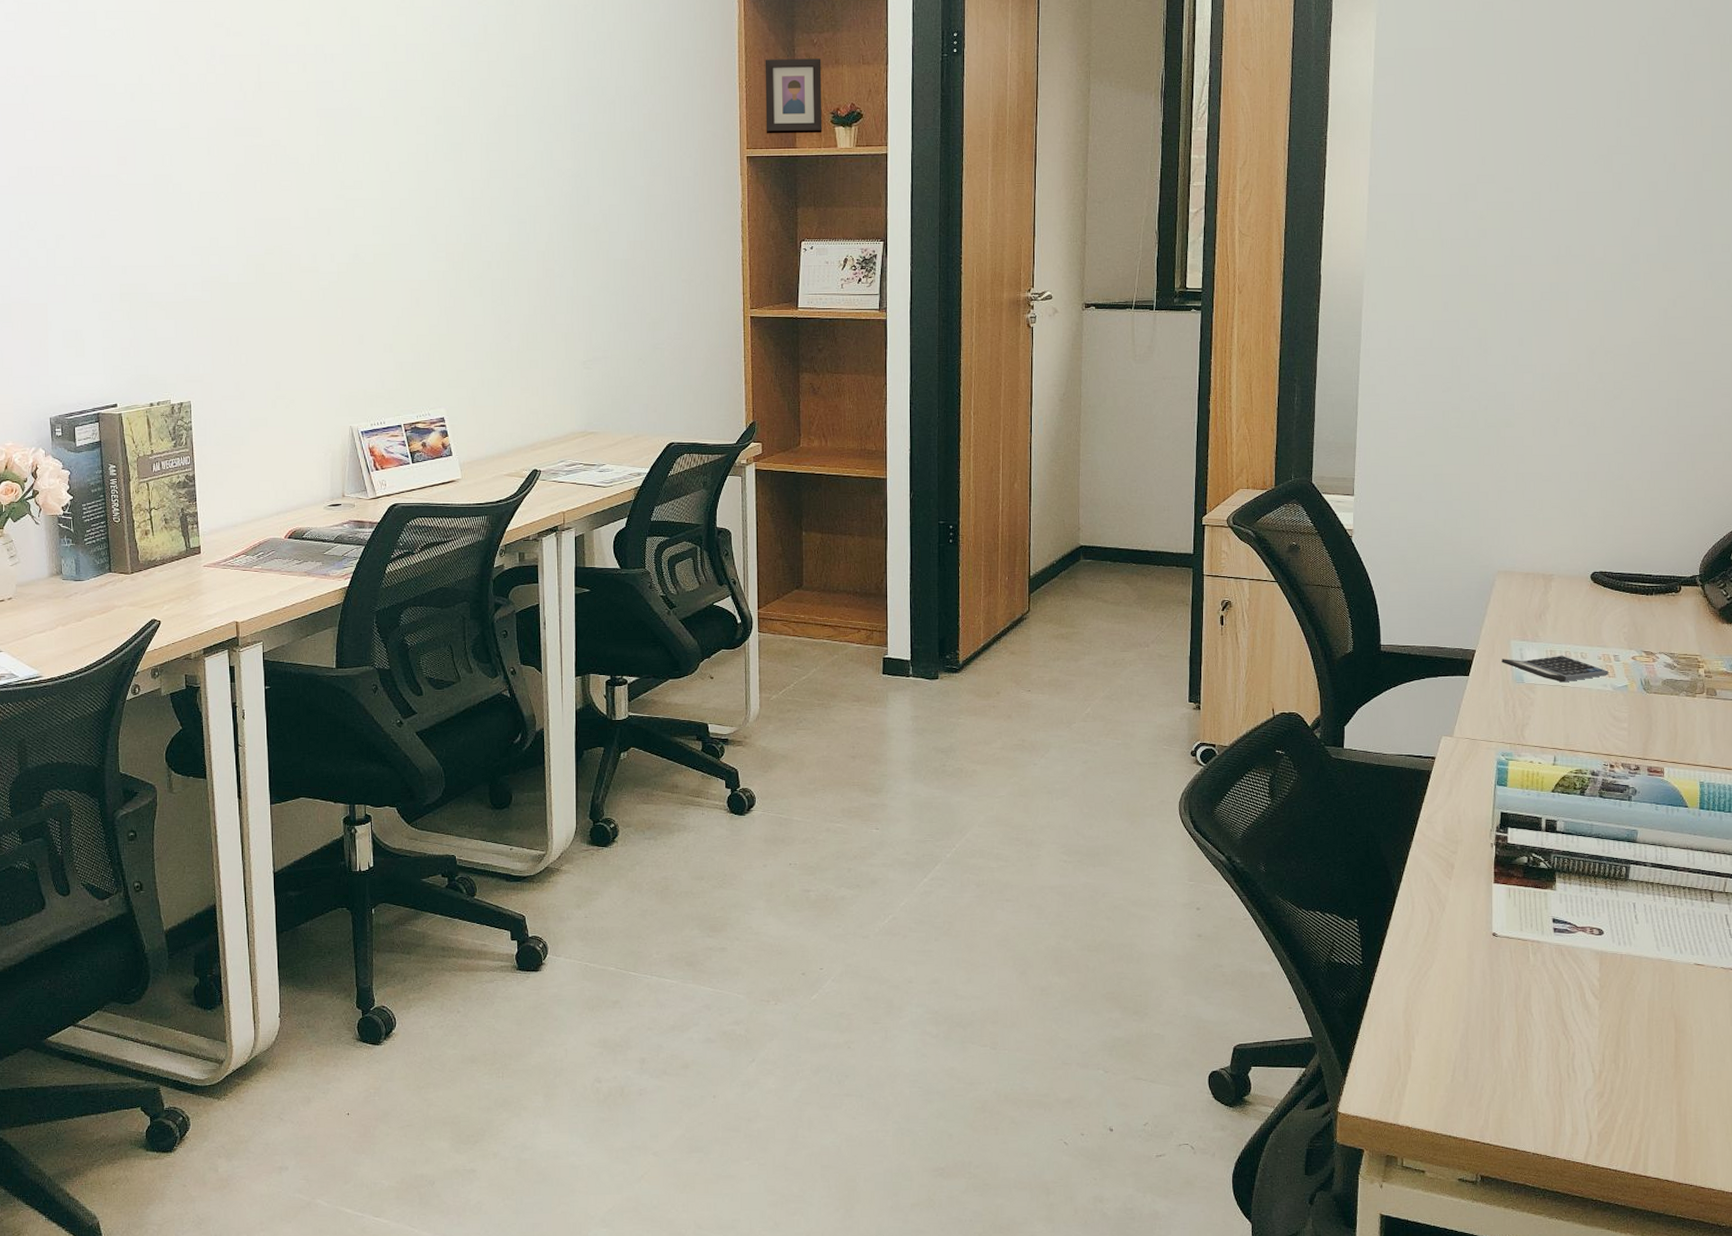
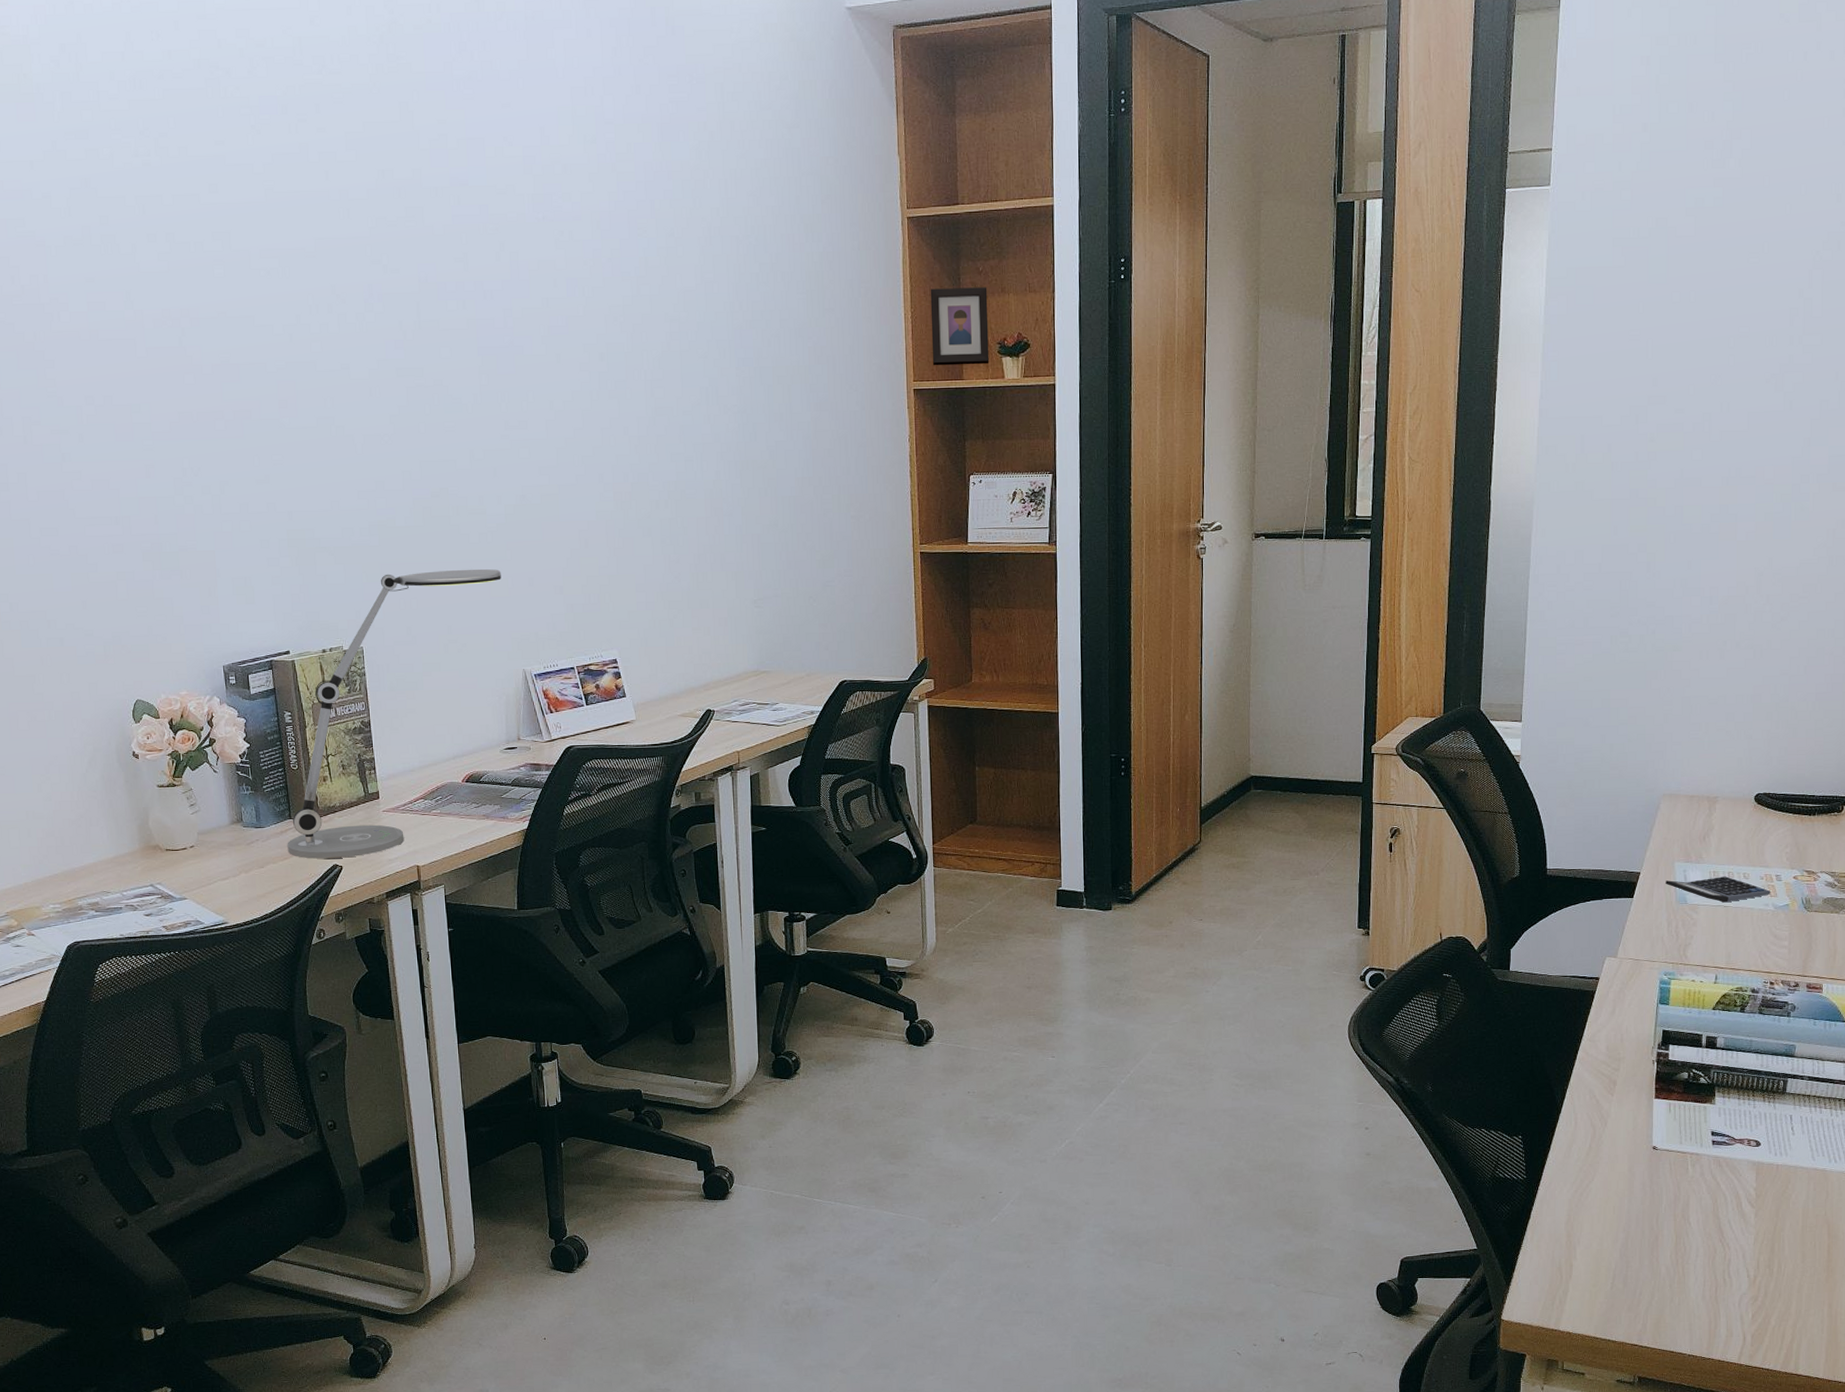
desk lamp: none [106,326,332,613] -> present [287,569,501,859]

